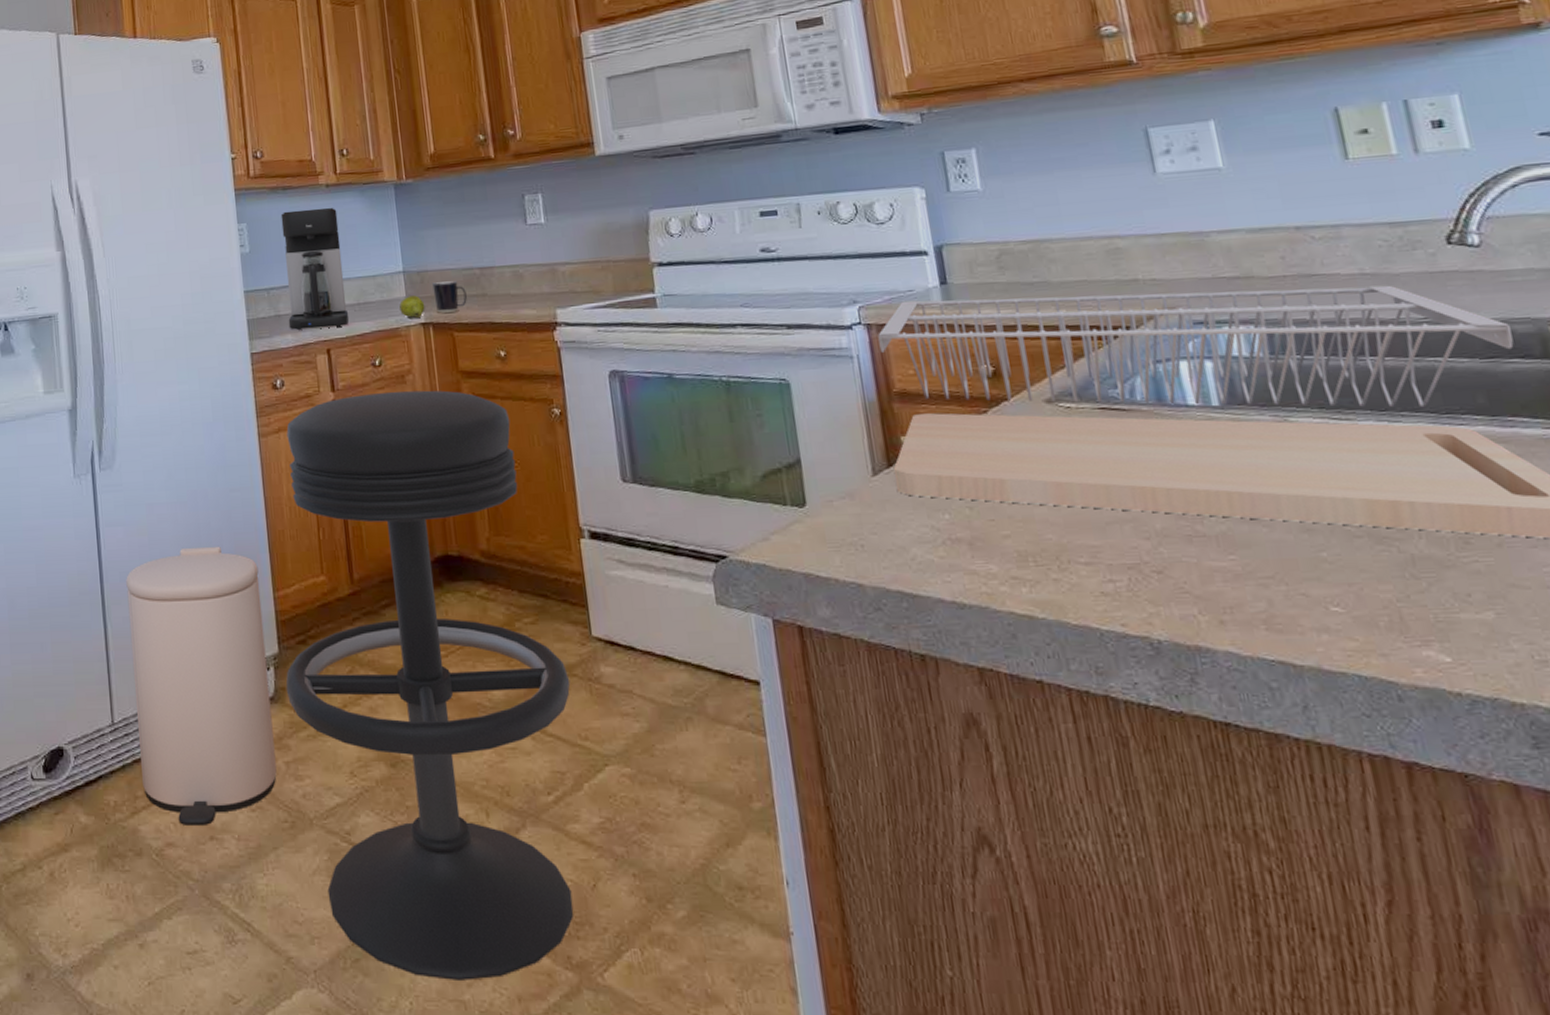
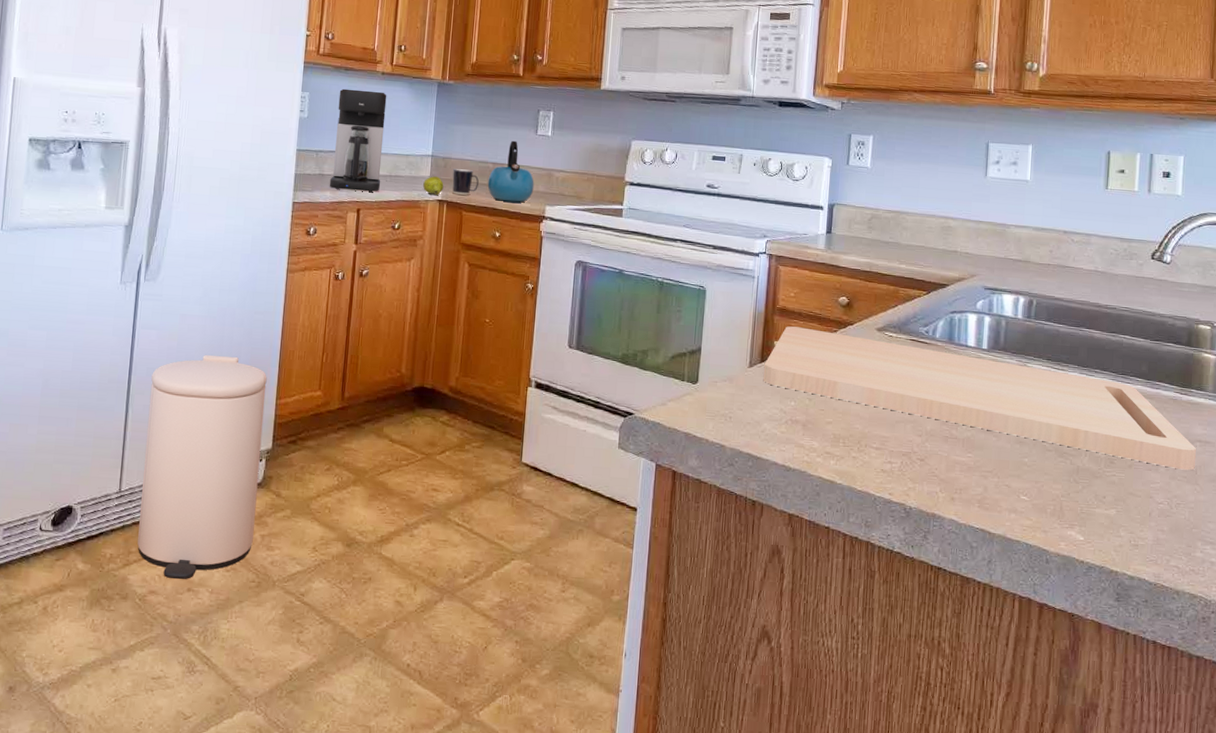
bar stool: present [285,390,573,980] -> none [272,250,499,712]
kettle: none [477,236,537,313] -> present [487,140,534,203]
dish rack: present [878,285,1514,408] -> none [774,241,1173,369]

